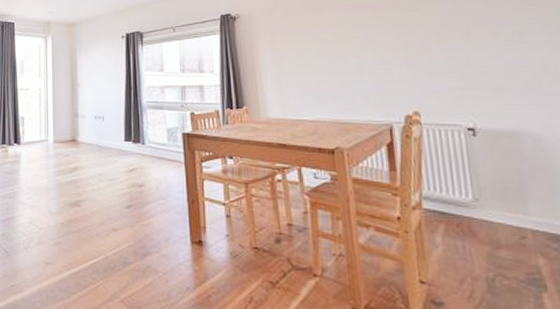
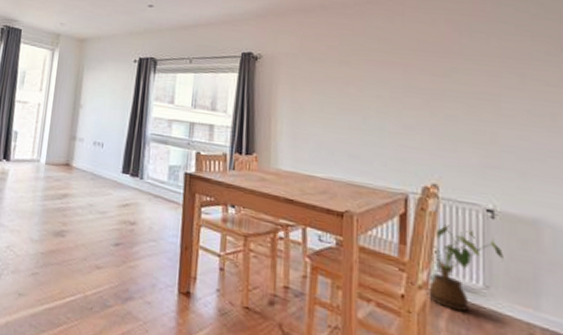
house plant: none [419,147,489,225] -> present [427,224,503,312]

